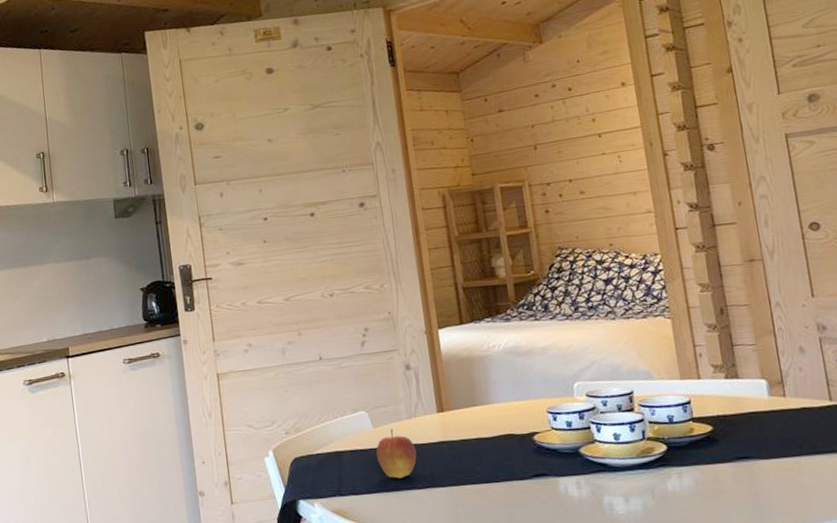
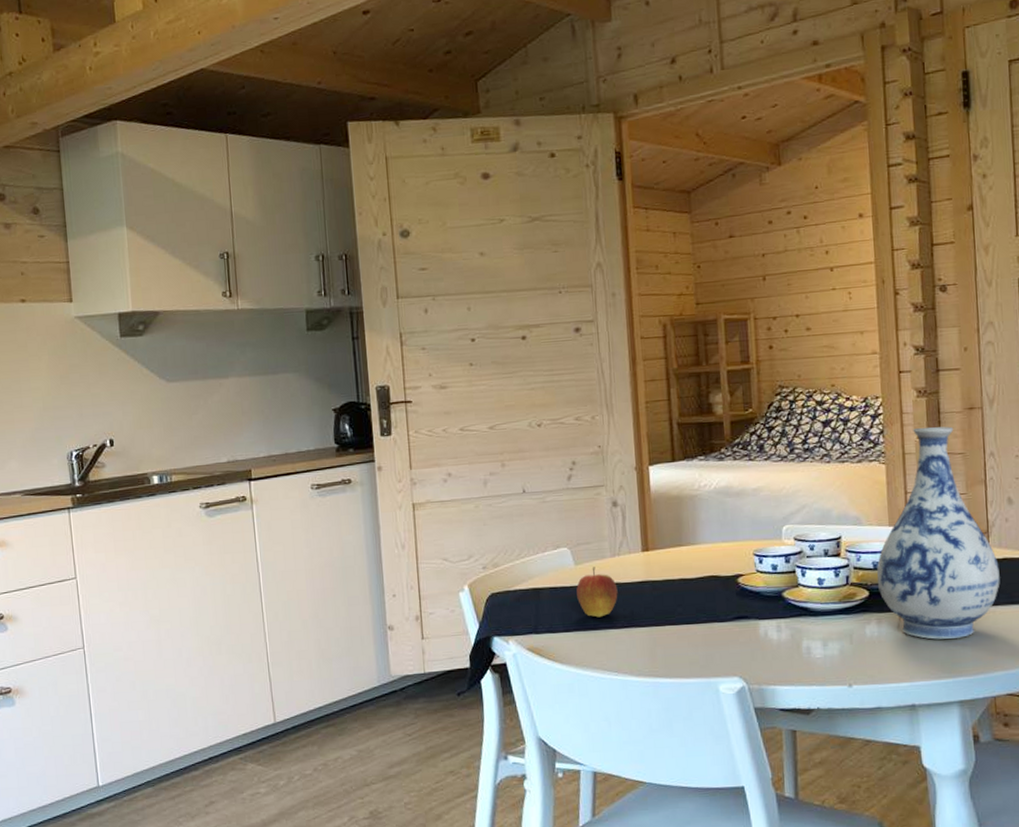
vase: none [672,279,801,493] -> present [877,426,1000,640]

